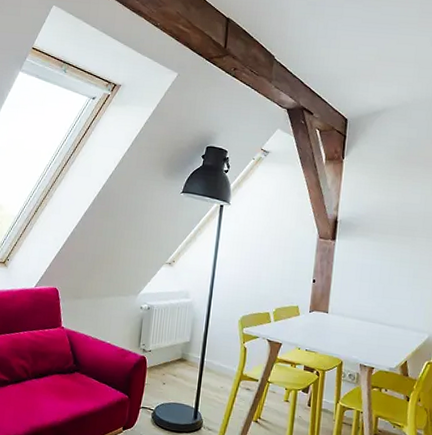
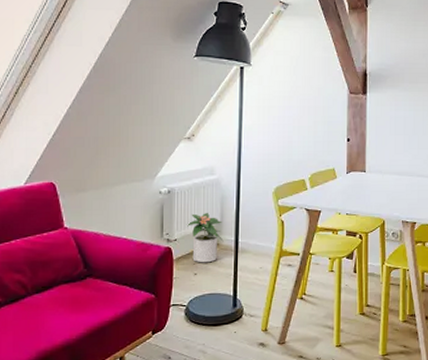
potted plant: none [160,331,192,376] -> present [186,213,224,263]

